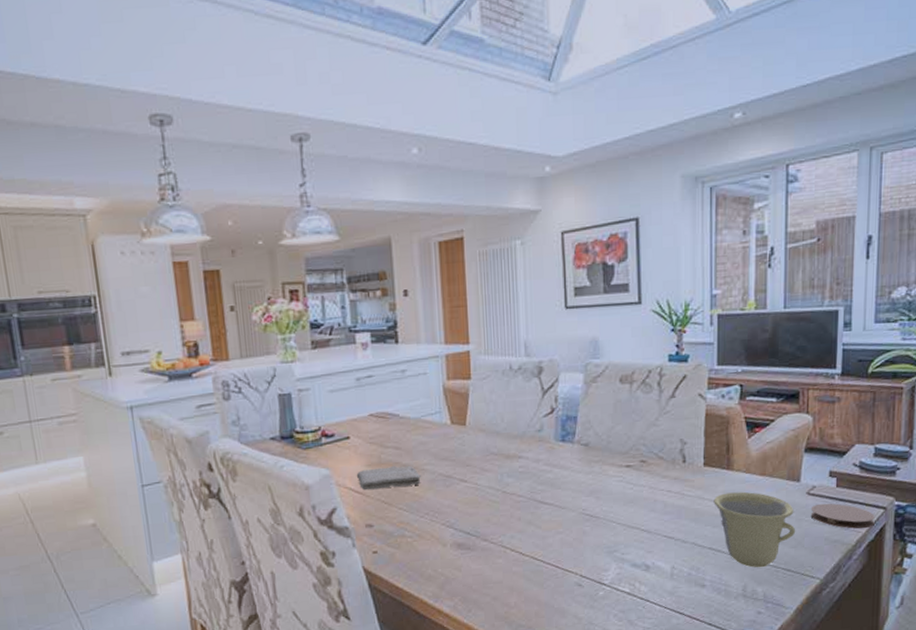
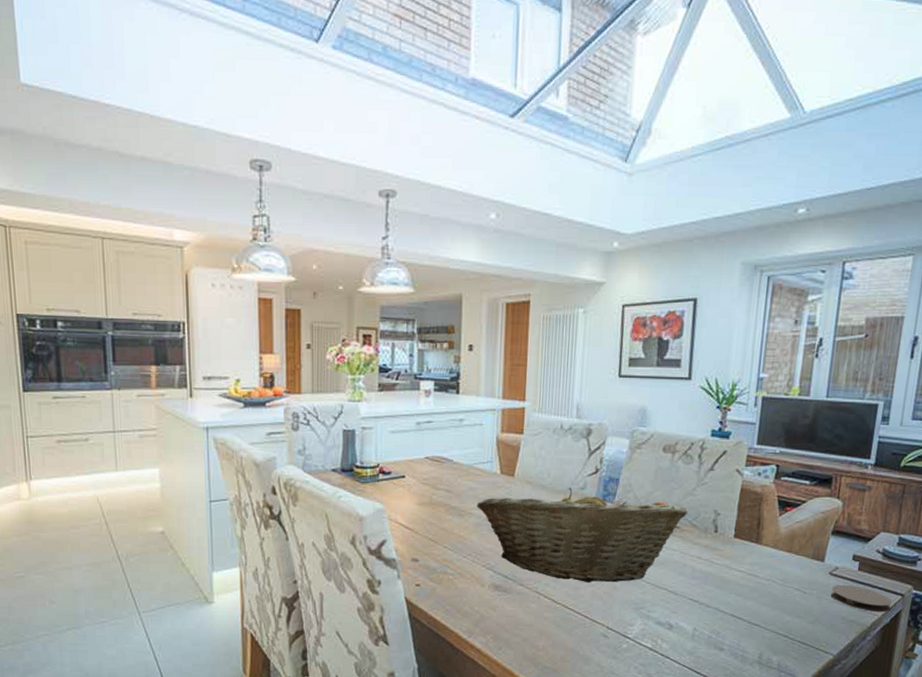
washcloth: present [356,466,421,490] -> none [407,507,467,527]
fruit basket: none [429,431,652,530] -> present [477,487,688,582]
cup: present [714,491,796,568] -> none [740,565,816,639]

